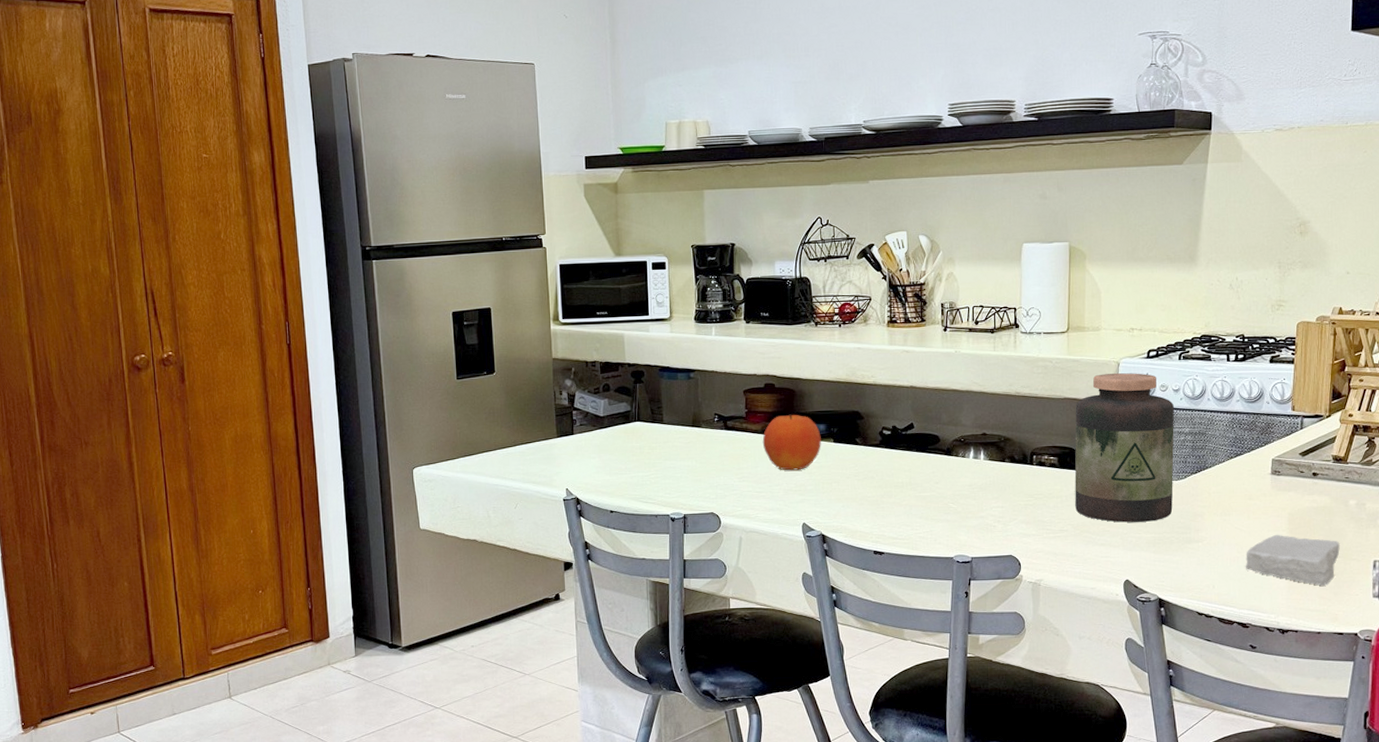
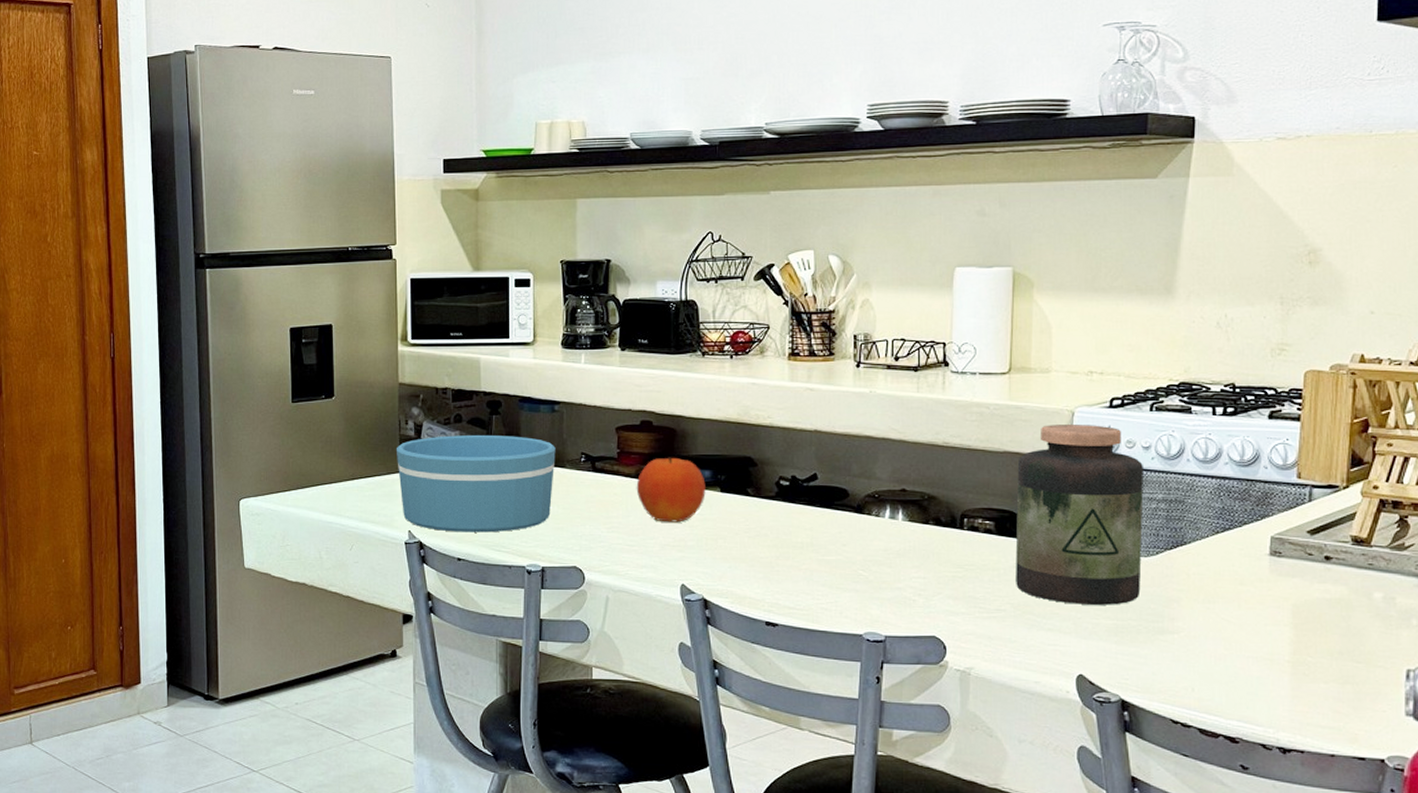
bowl: none [552,401,693,488] -> present [396,435,556,533]
soap bar: present [1246,534,1340,586] -> none [1235,629,1361,697]

